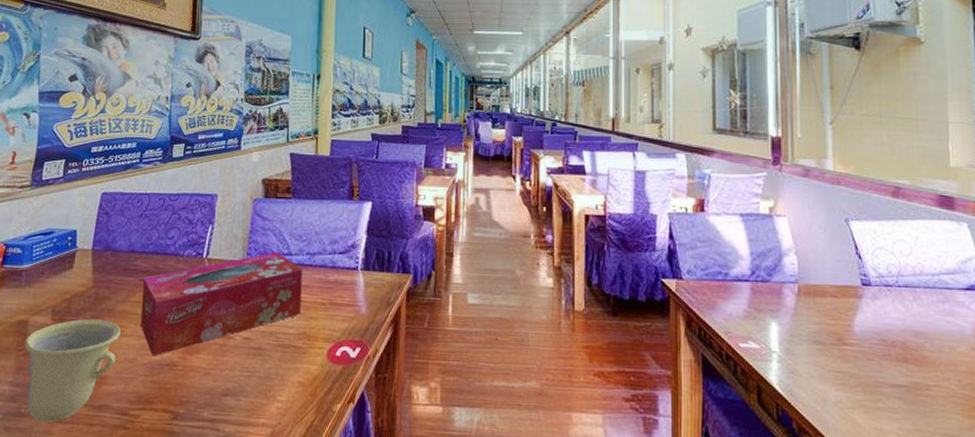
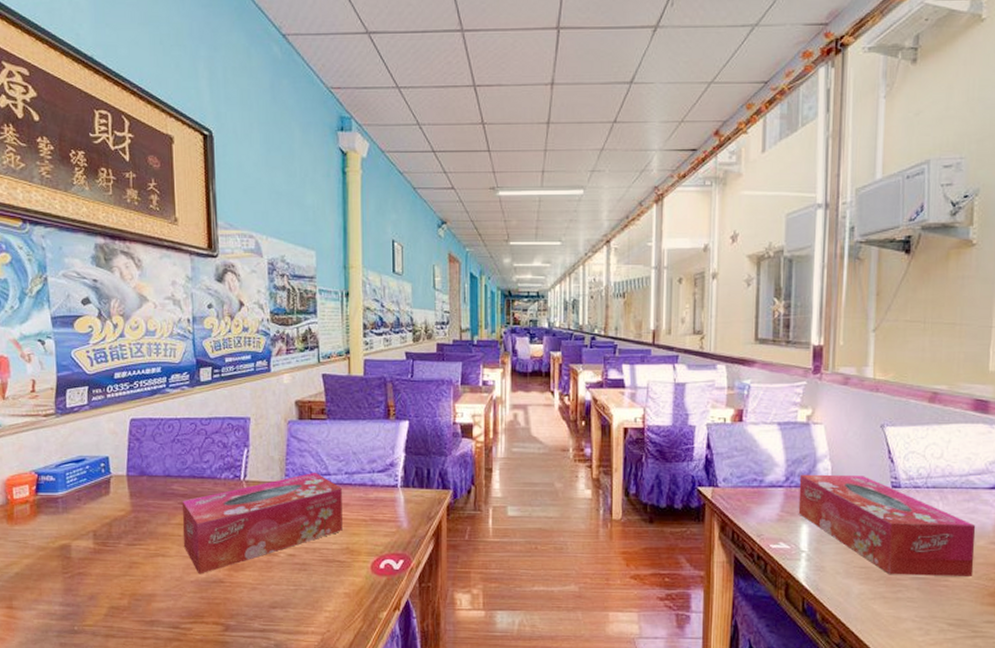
cup: present [24,319,121,422] -> none [70,541,165,637]
tissue box: none [765,268,957,386] -> present [798,474,976,576]

